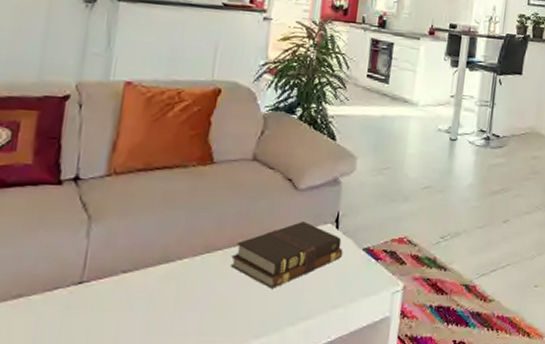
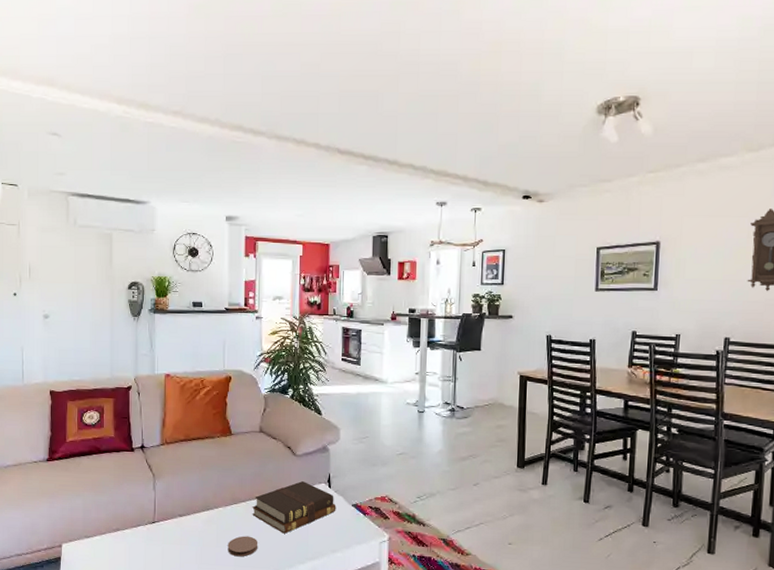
coaster: none [189,294,235,323] -> present [227,536,258,557]

